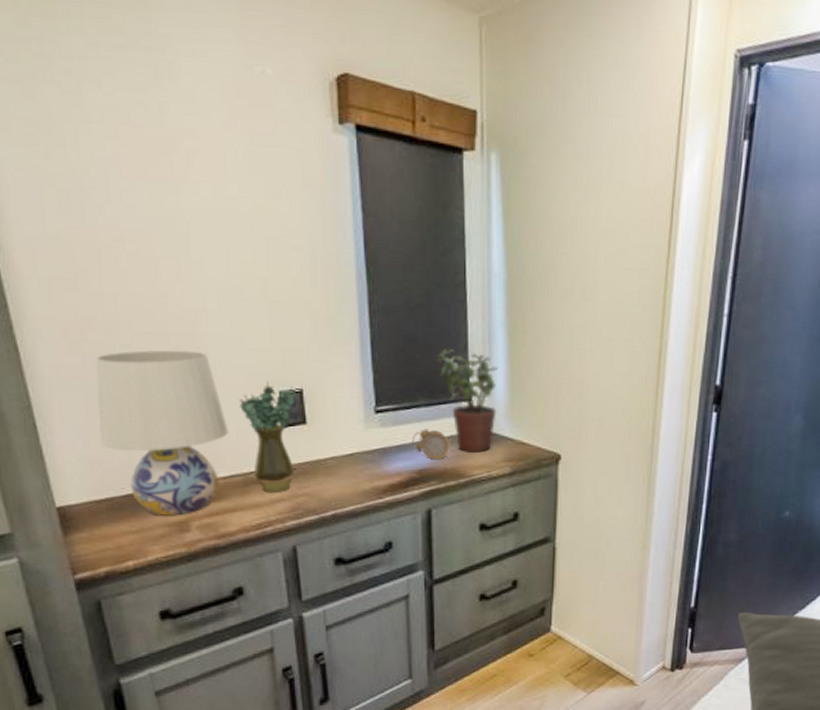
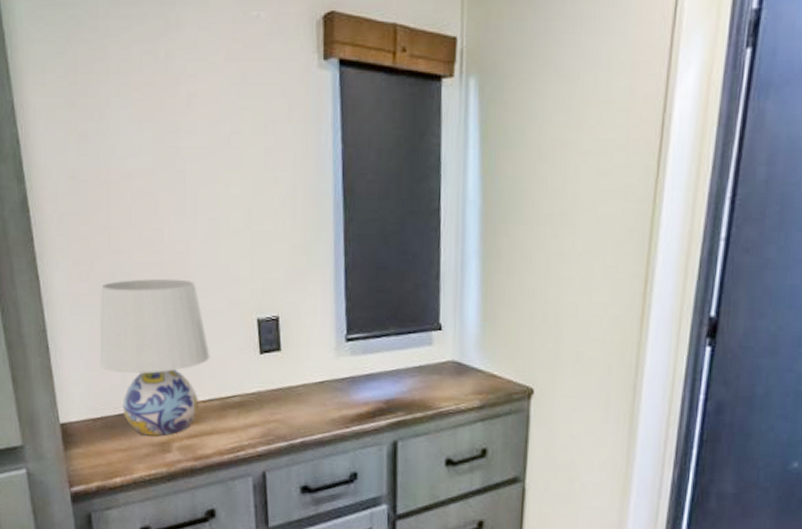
vase: present [240,382,299,492] -> none [221,309,275,418]
alarm clock: present [412,429,452,460] -> none [381,358,420,391]
potted plant: present [436,349,499,453] -> none [407,277,471,384]

